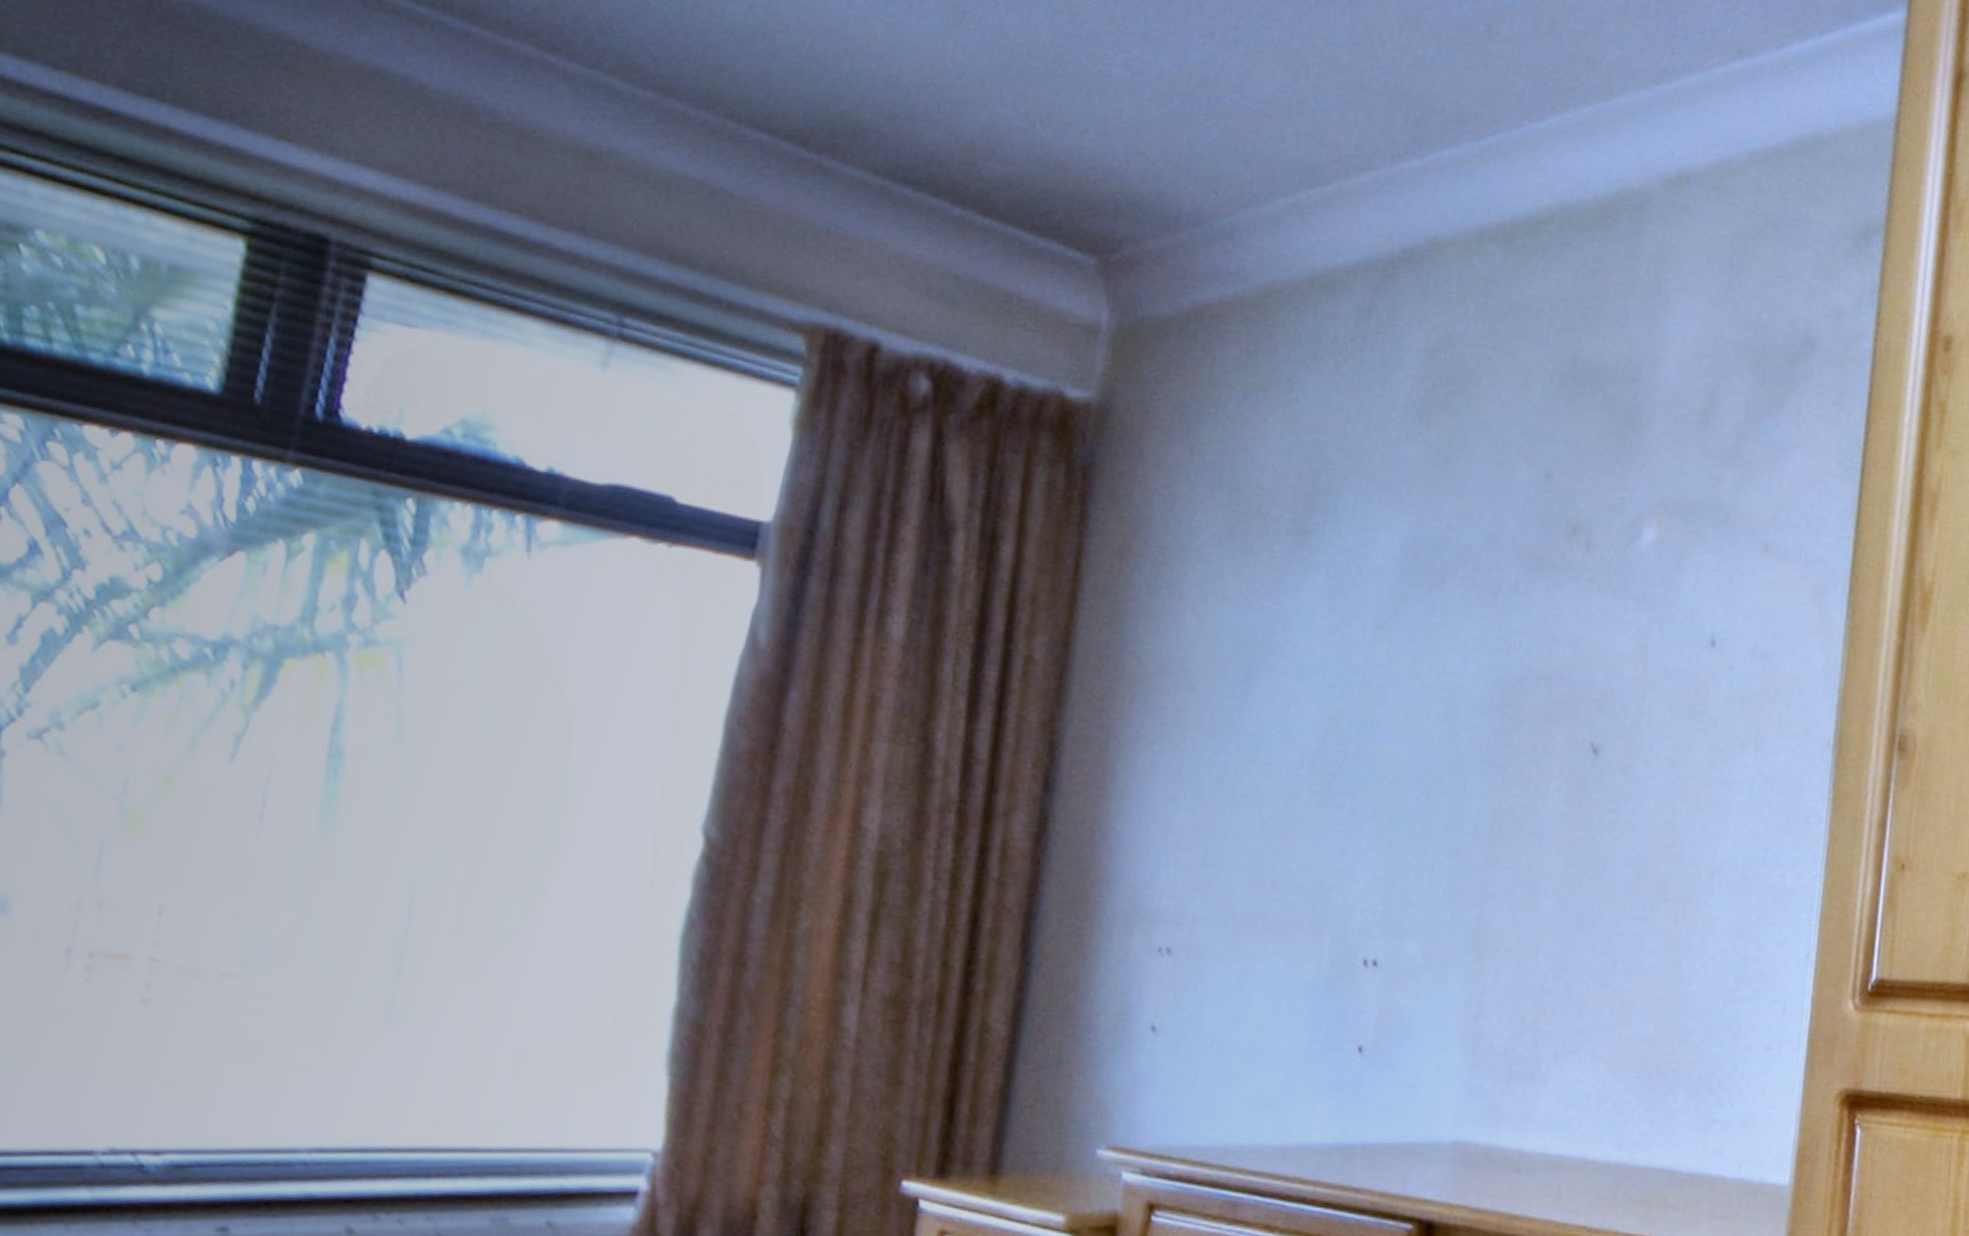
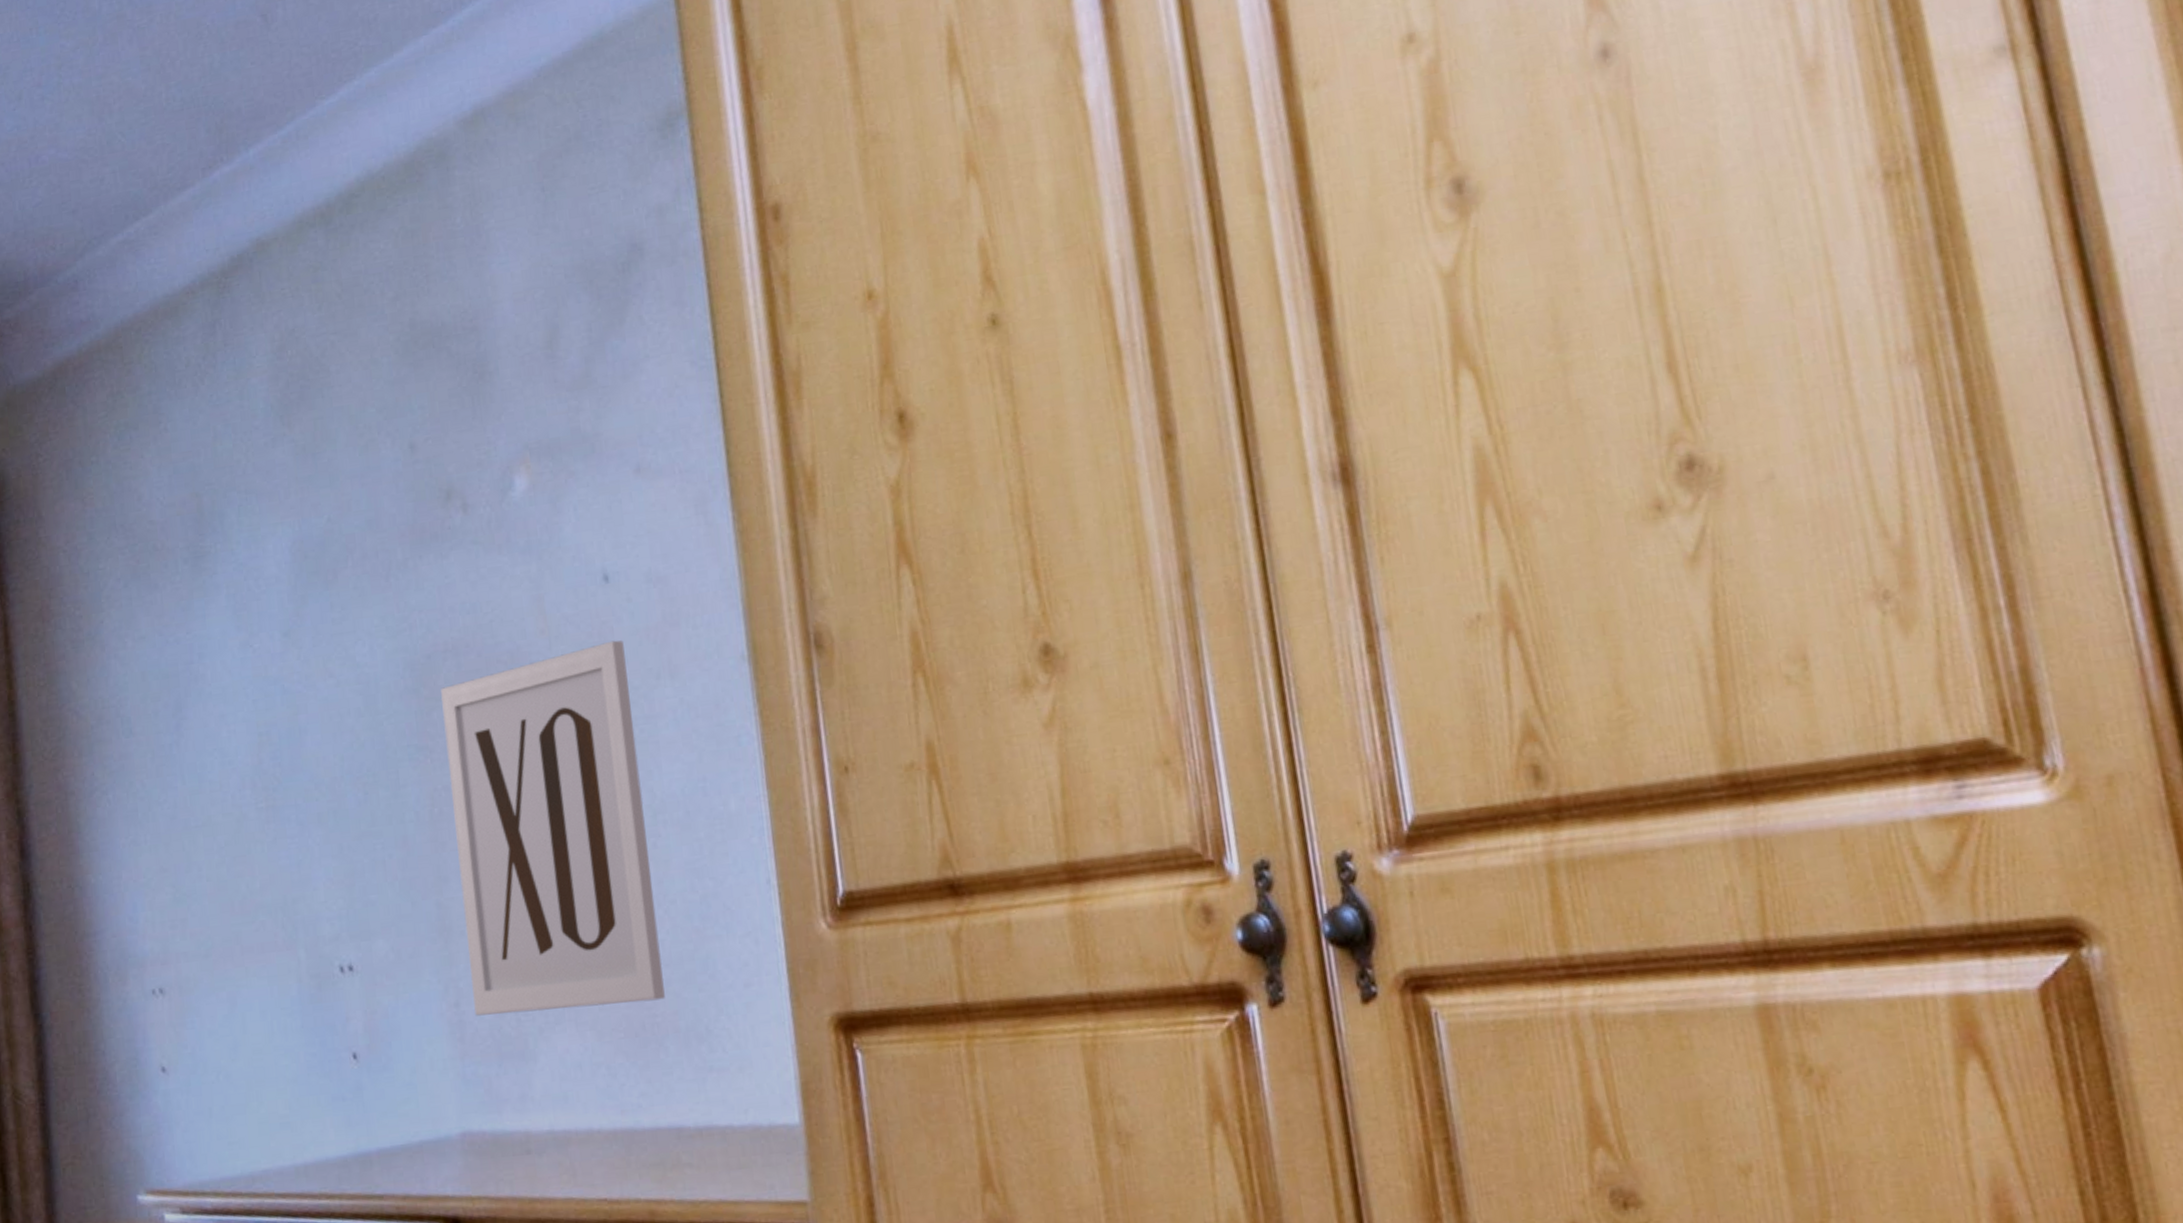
wall art: none [1493,702,1717,1048] -> present [441,640,665,1016]

